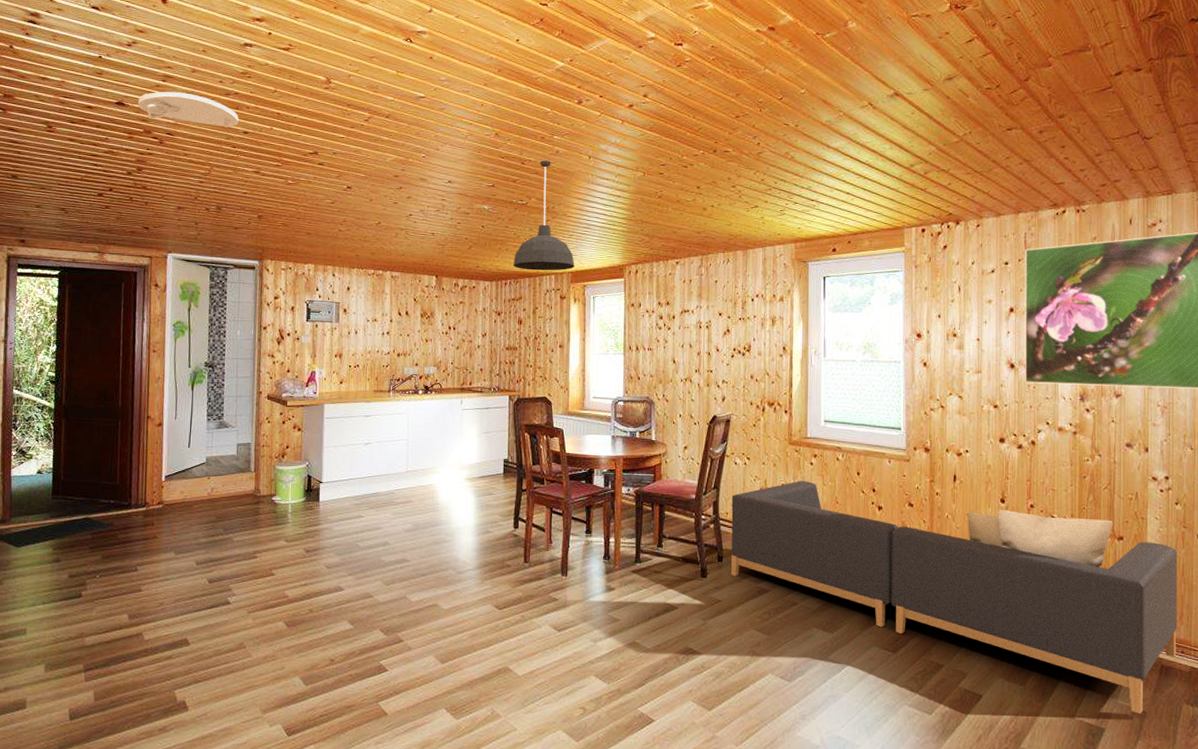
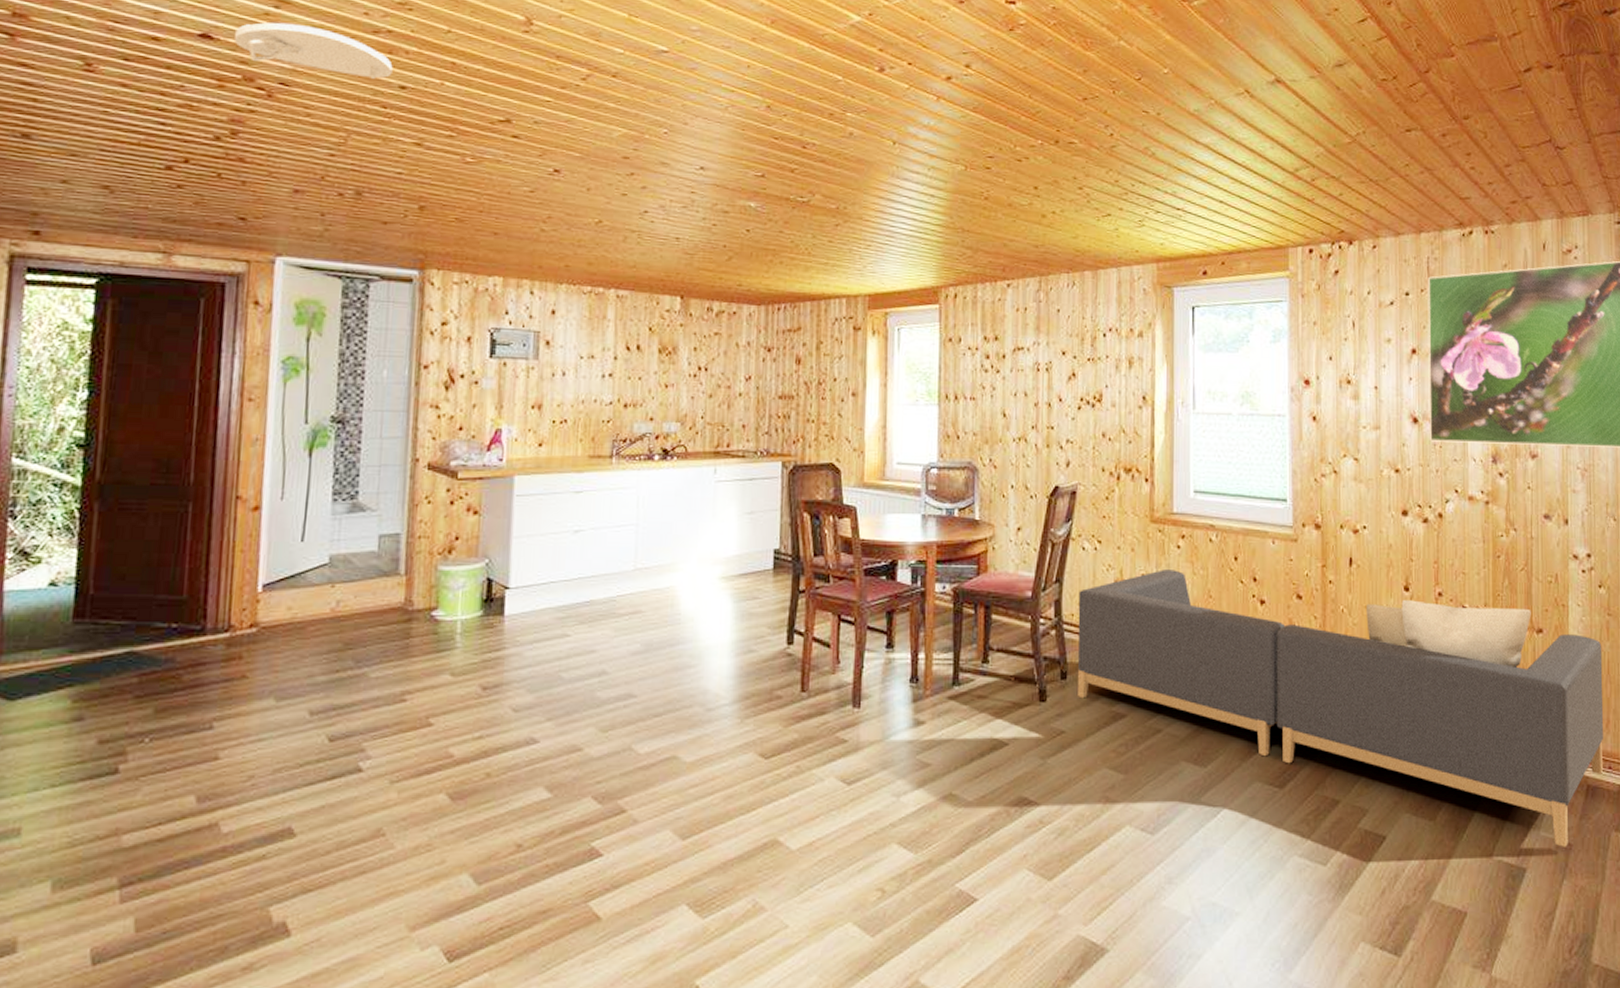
pendant lamp: present [513,160,575,271] -> none [789,144,874,293]

